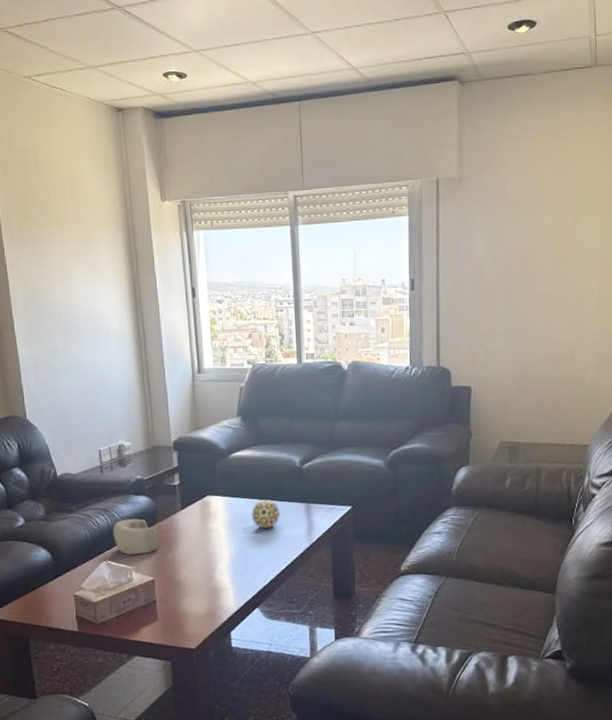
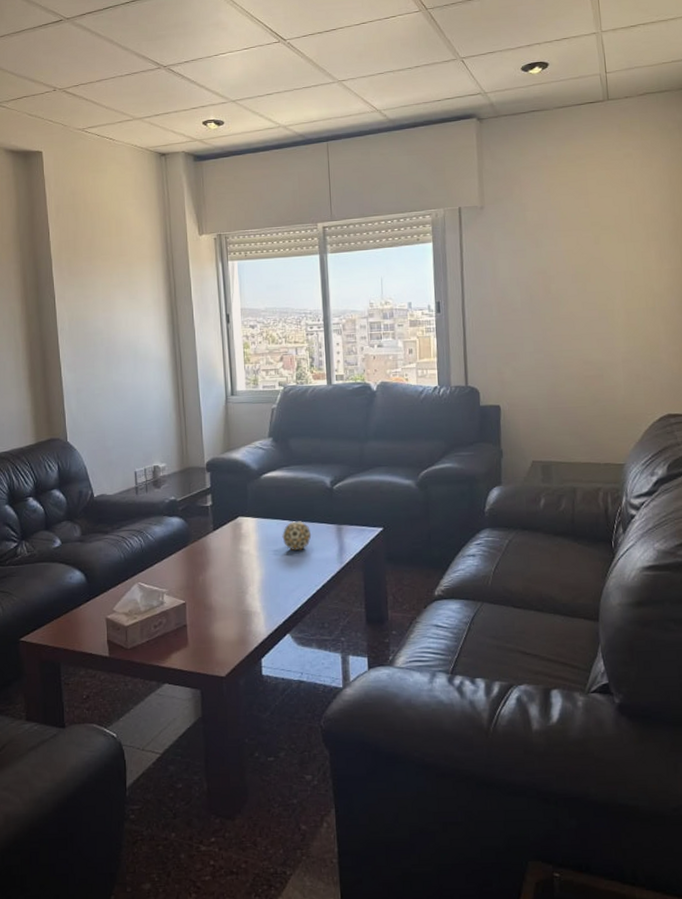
decorative bowl: present [112,518,159,555] -> none [146,540,191,578]

